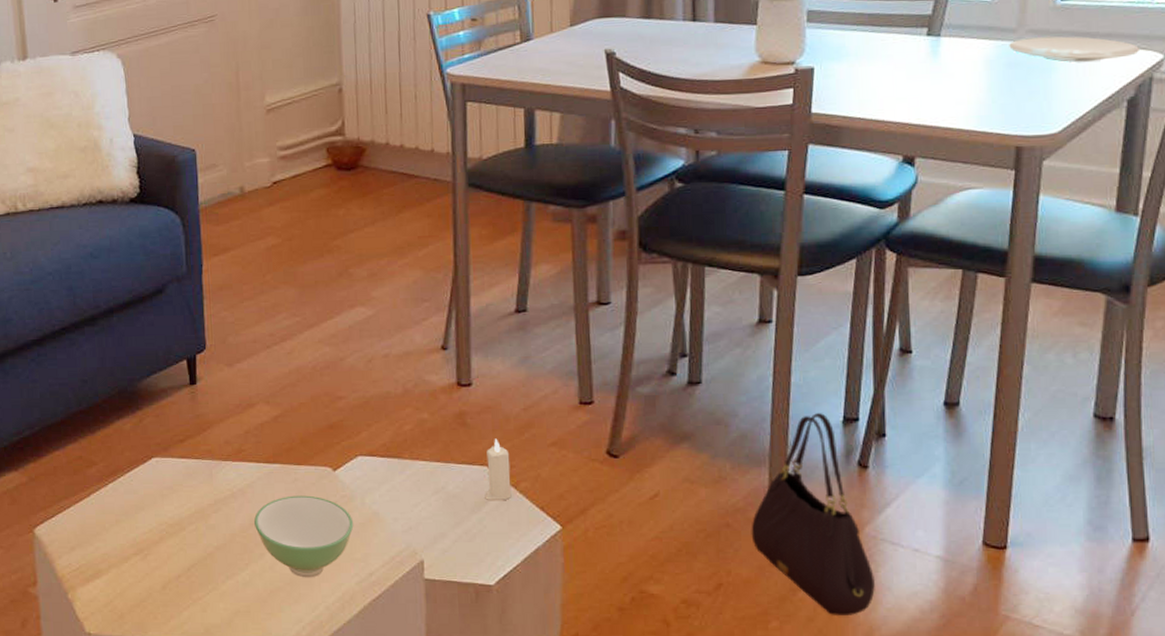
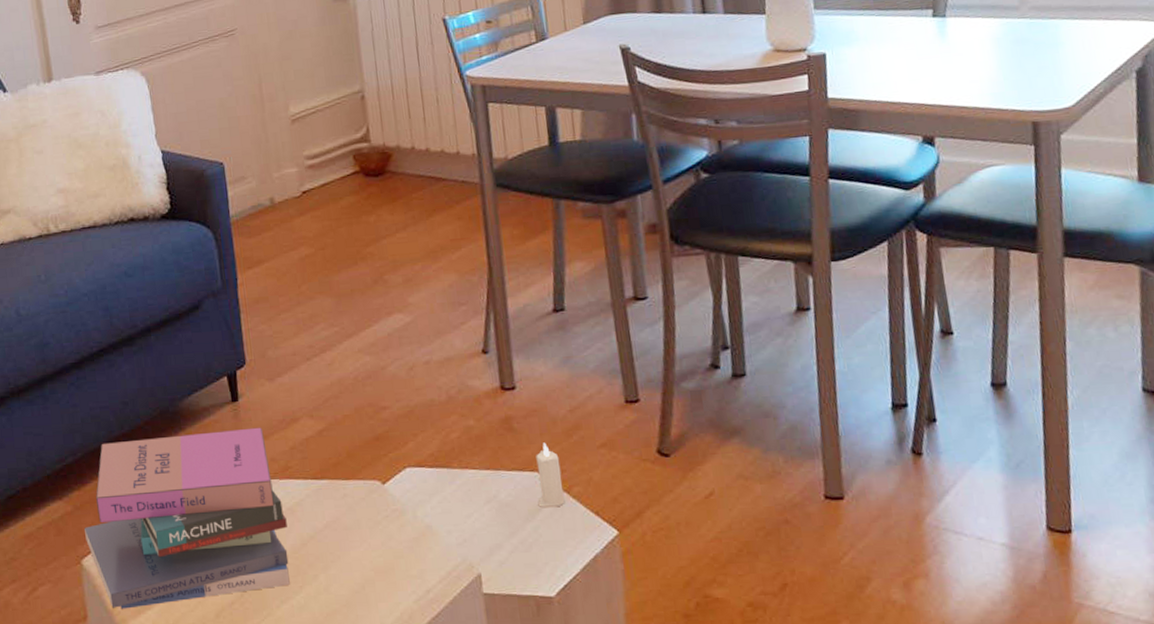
books: none [38,410,237,577] -> present [84,427,290,609]
bowl: present [254,495,354,578] -> none [305,511,408,599]
handbag: present [751,413,876,615] -> none [810,400,944,612]
plate: present [1009,36,1139,63] -> none [1013,11,1141,37]

